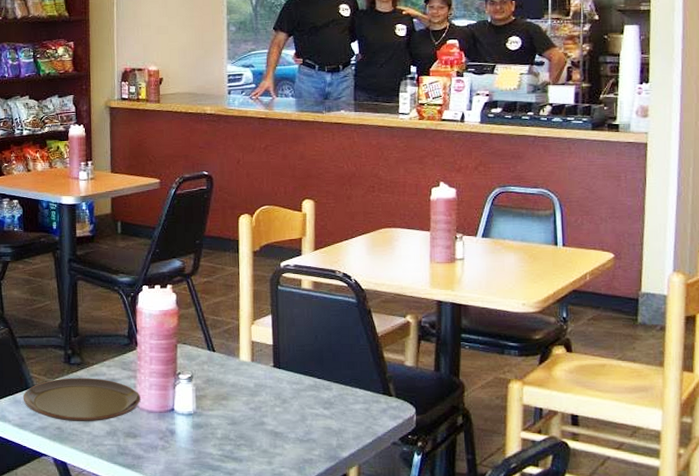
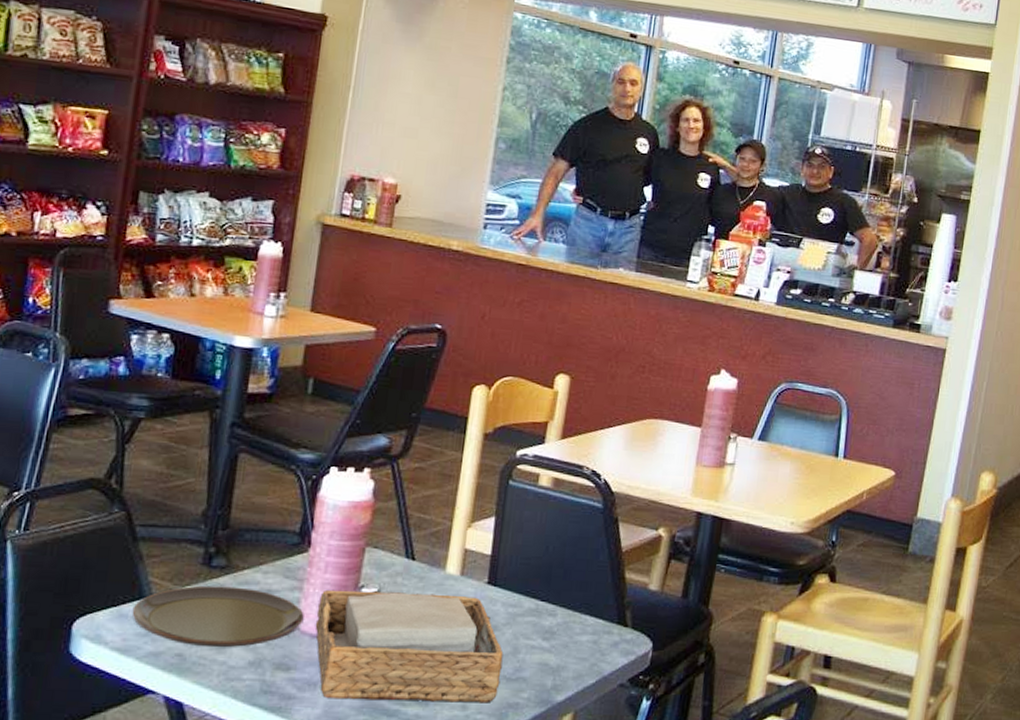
napkin holder: none [149,377,295,460] -> present [315,589,504,703]

